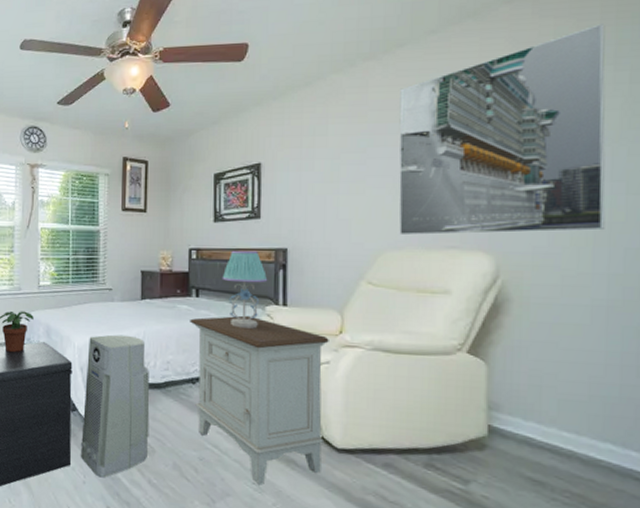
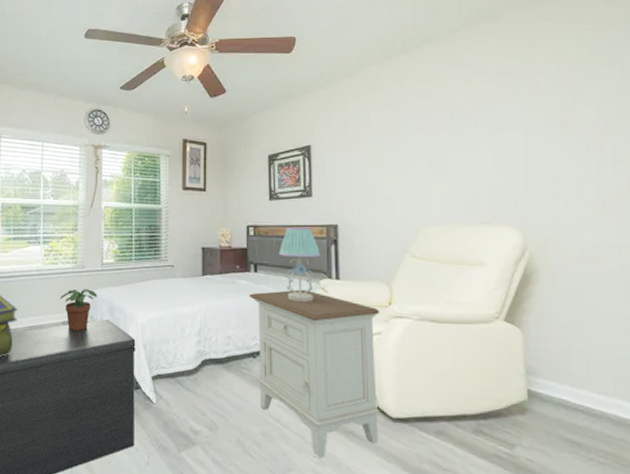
air purifier: present [81,334,150,478] -> none [145,311,212,458]
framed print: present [398,24,605,236] -> none [430,27,612,212]

